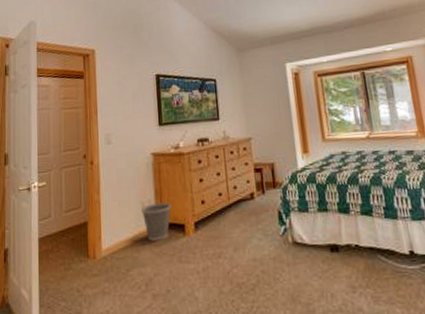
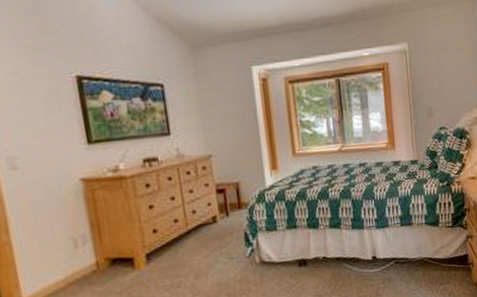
wastebasket: present [141,202,171,241] -> none [73,235,114,281]

